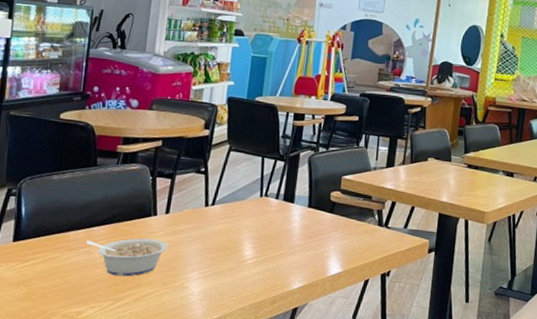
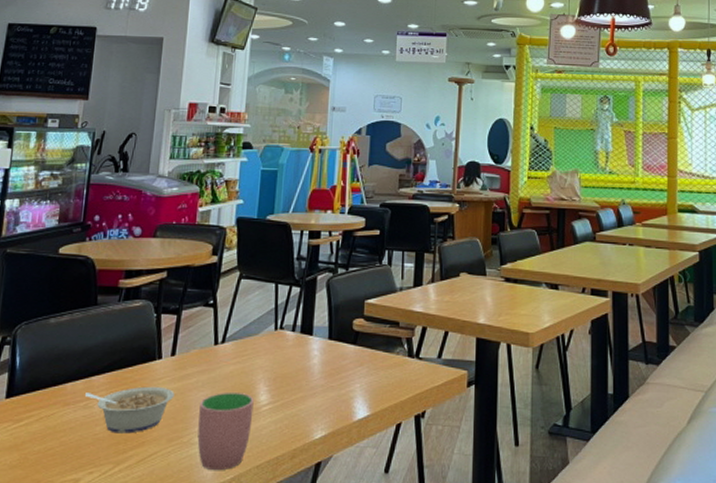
cup: none [188,246,240,311] -> present [197,391,254,471]

